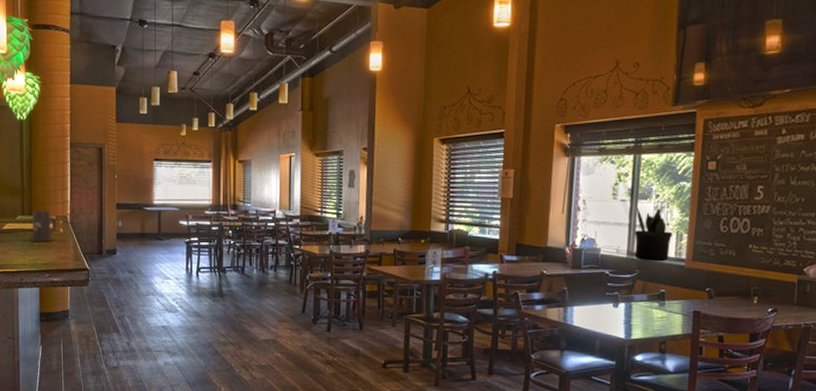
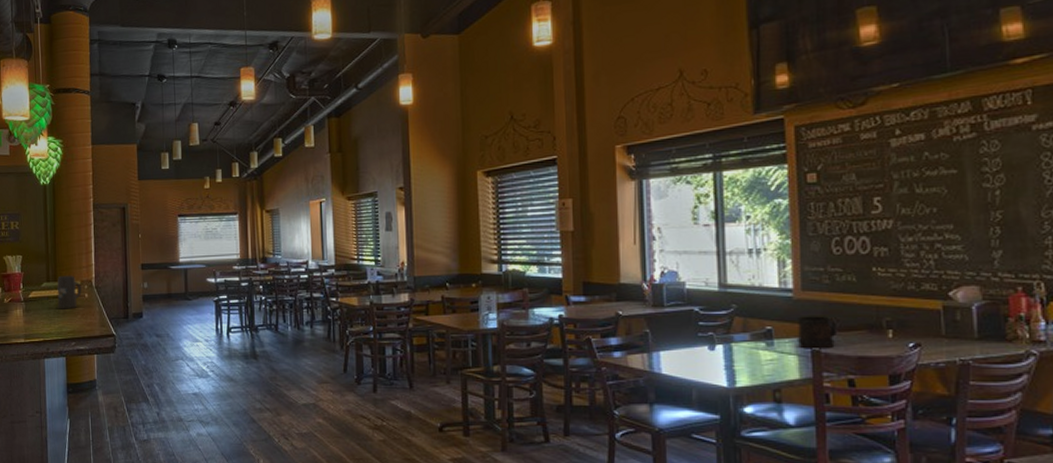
planter: present [634,207,673,262] -> none [723,231,773,294]
beer mug: none [683,282,715,311] -> present [796,316,836,349]

